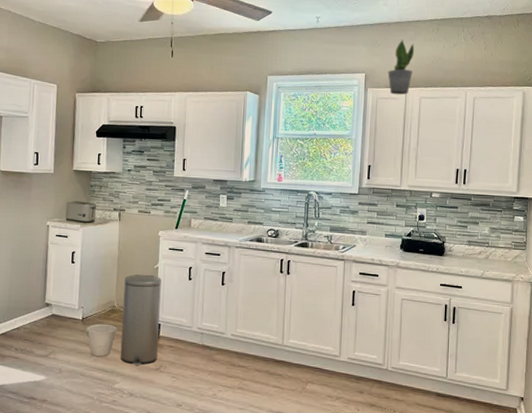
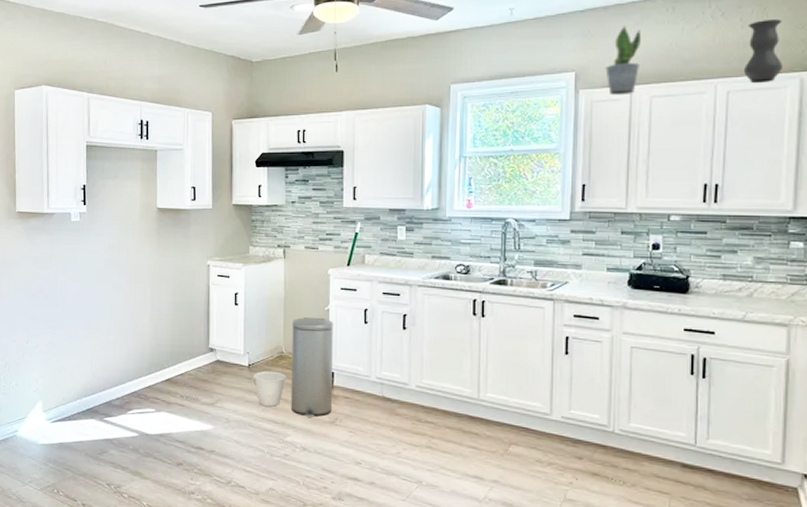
toaster: present [65,200,97,224] -> none [226,237,260,263]
vase: none [485,45,512,94] -> present [743,19,783,84]

